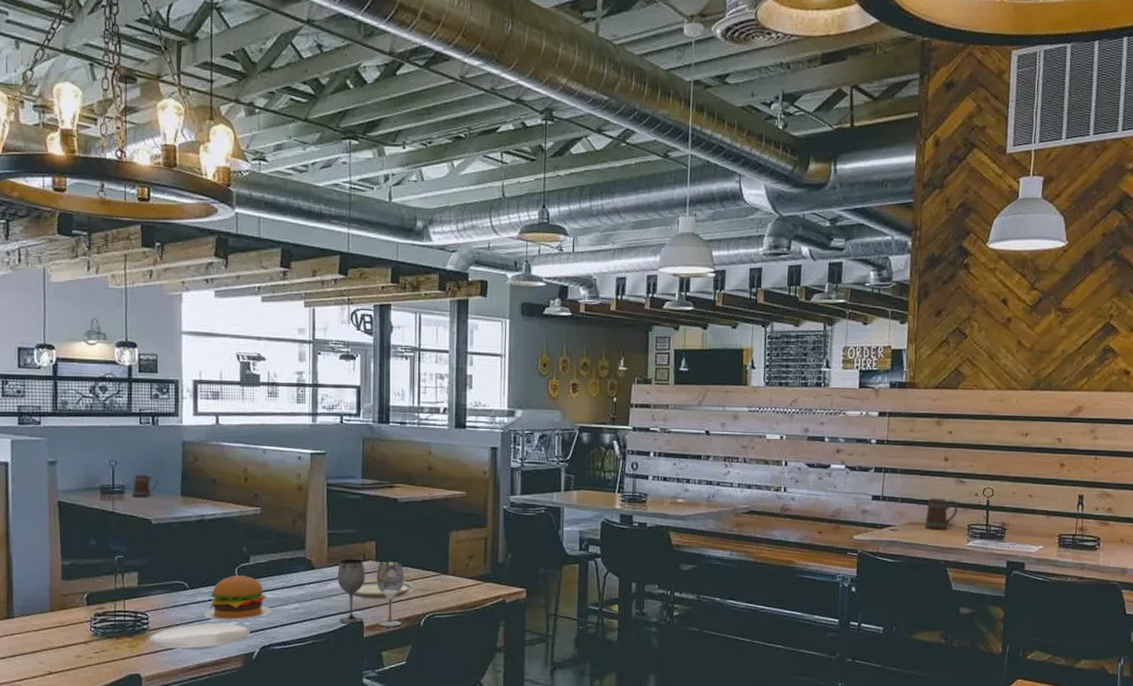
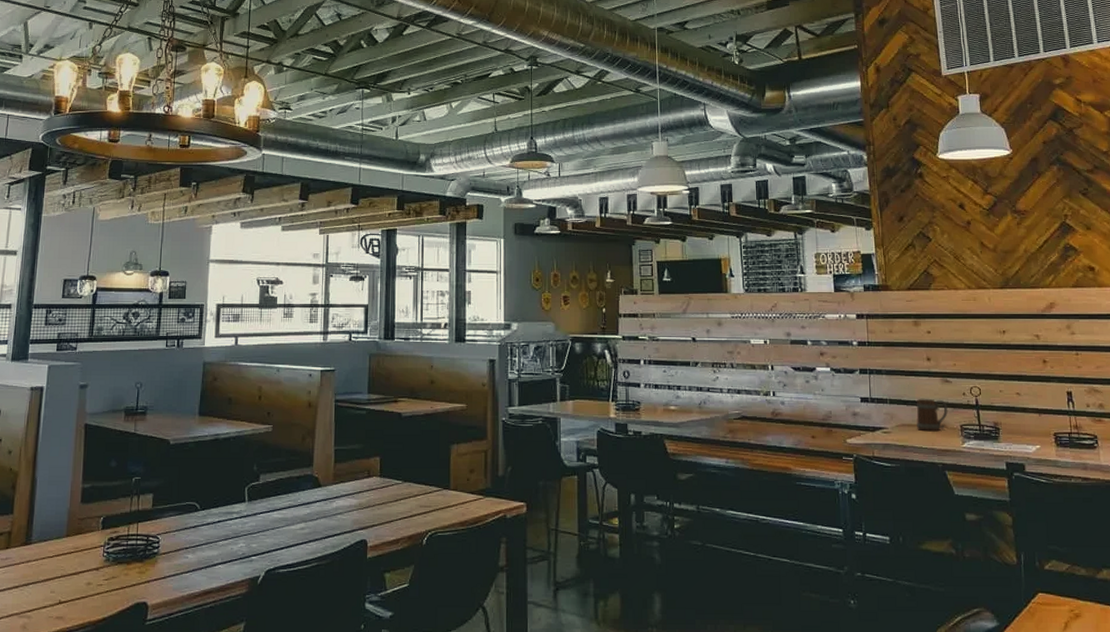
beer mug: present [132,474,158,498] -> none [153,395,178,419]
plate: present [149,623,250,650] -> none [158,545,257,575]
burger: present [204,575,273,620] -> none [213,494,280,542]
wineglass: present [337,559,404,627] -> none [343,475,407,547]
plate: present [353,579,414,598] -> none [357,496,416,516]

